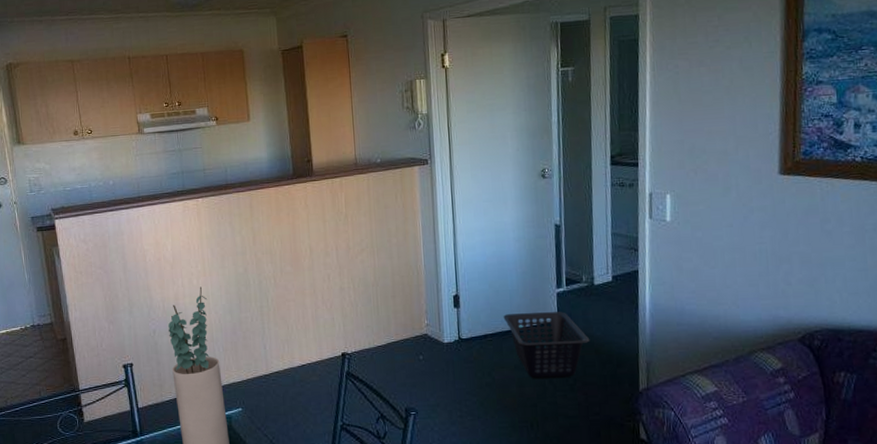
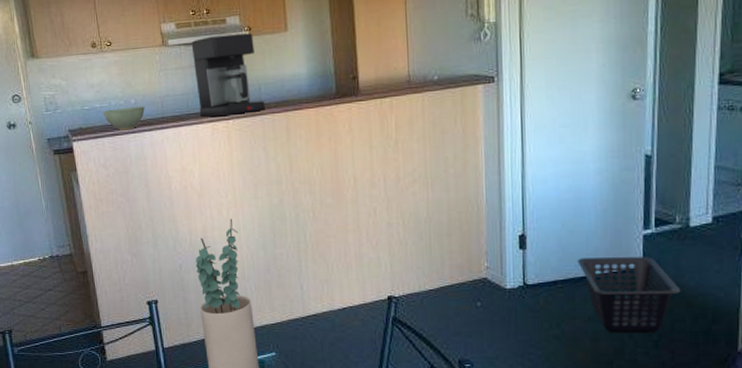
bowl: none [83,187,122,210] -> present [103,106,145,132]
coffee maker: none [164,122,231,197] -> present [191,33,265,118]

